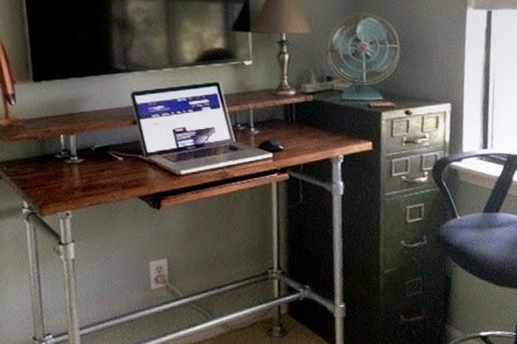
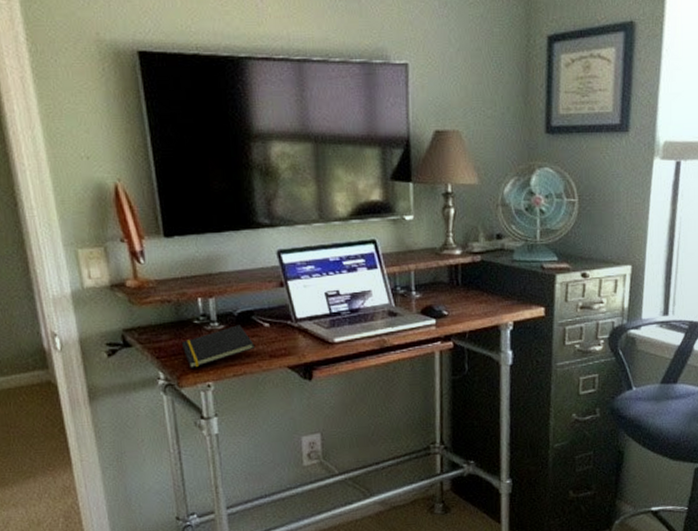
notepad: none [44,159,109,198] -> present [181,325,254,368]

